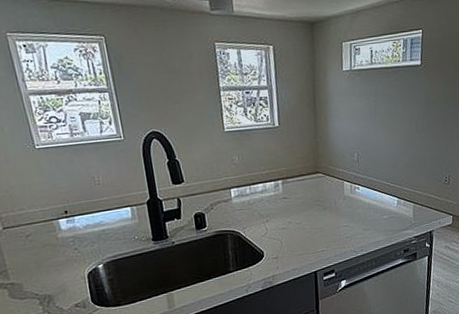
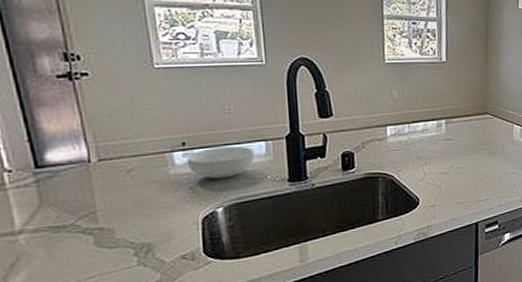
cereal bowl: none [69,212,123,241] -> present [186,146,254,179]

